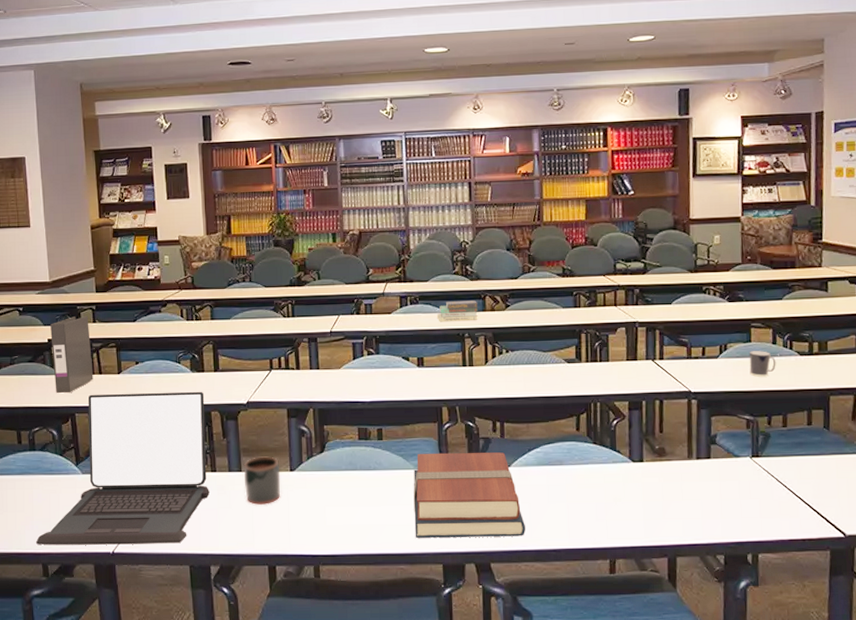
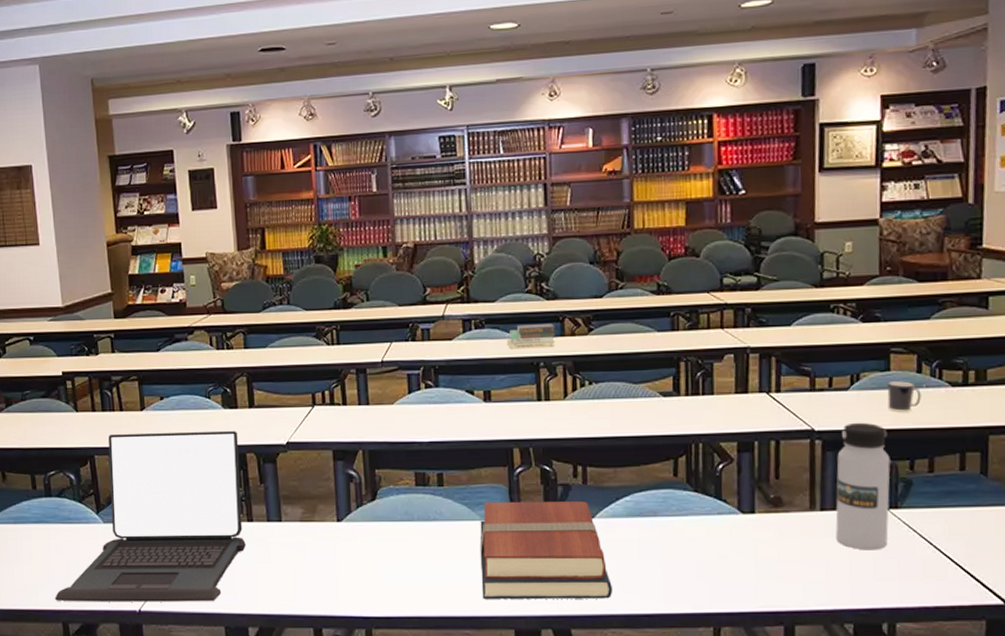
binder: present [50,315,93,394] -> none [64,344,114,433]
mug: present [243,456,281,505] -> none [284,504,327,559]
water bottle: none [709,385,753,493] -> present [835,422,891,551]

